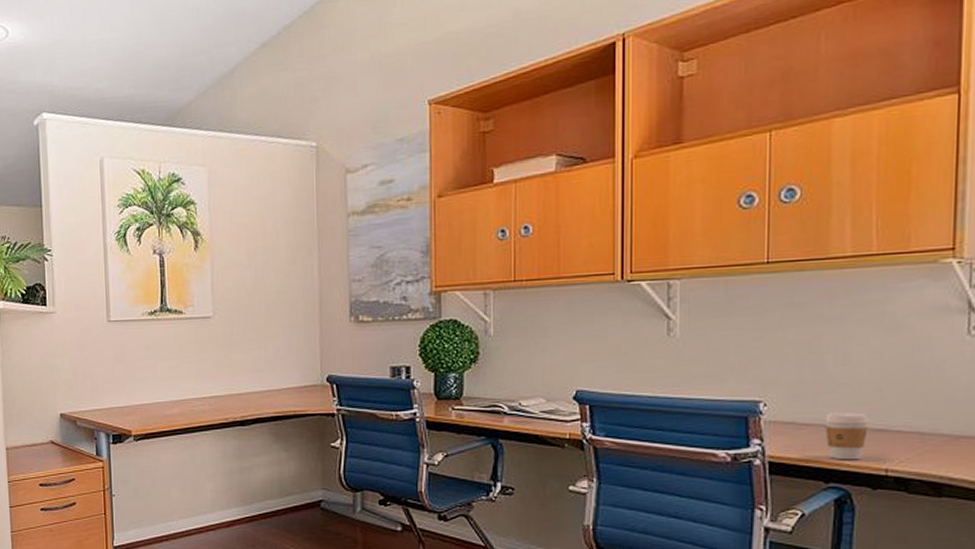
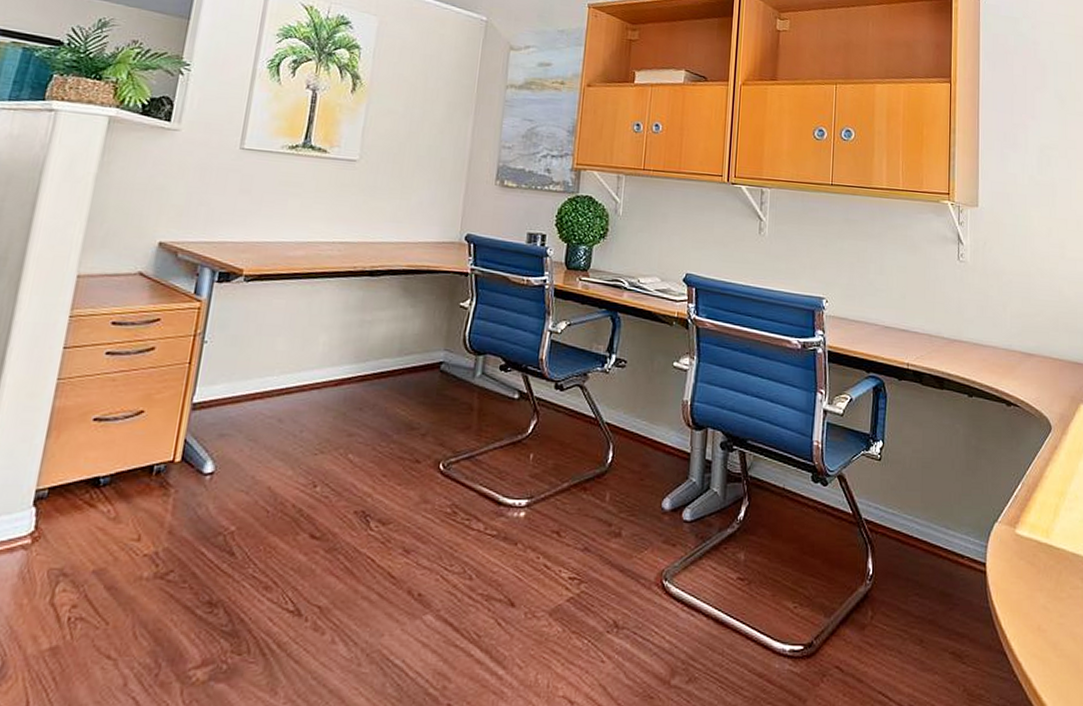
coffee cup: present [825,411,869,460] -> none [867,312,896,355]

